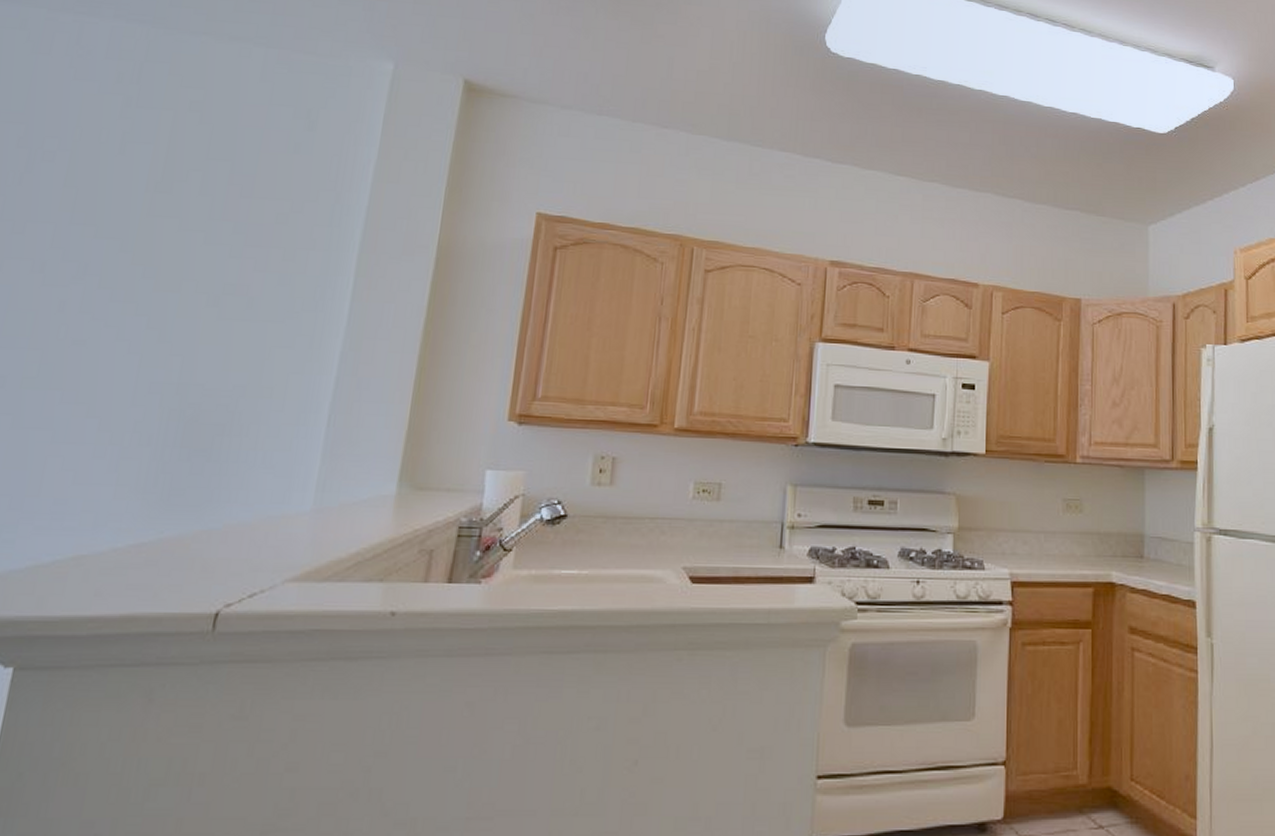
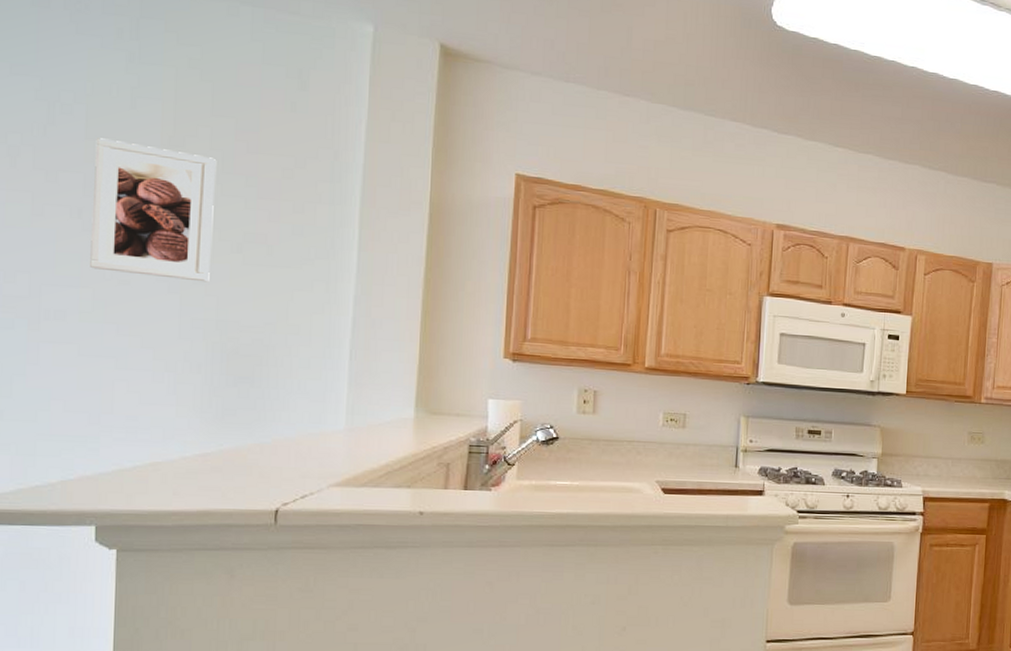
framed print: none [43,185,205,340] -> present [90,138,217,282]

